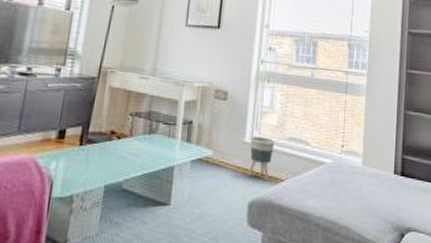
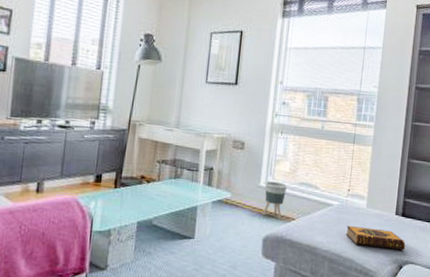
hardback book: none [340,187,407,216] -> present [346,225,406,251]

